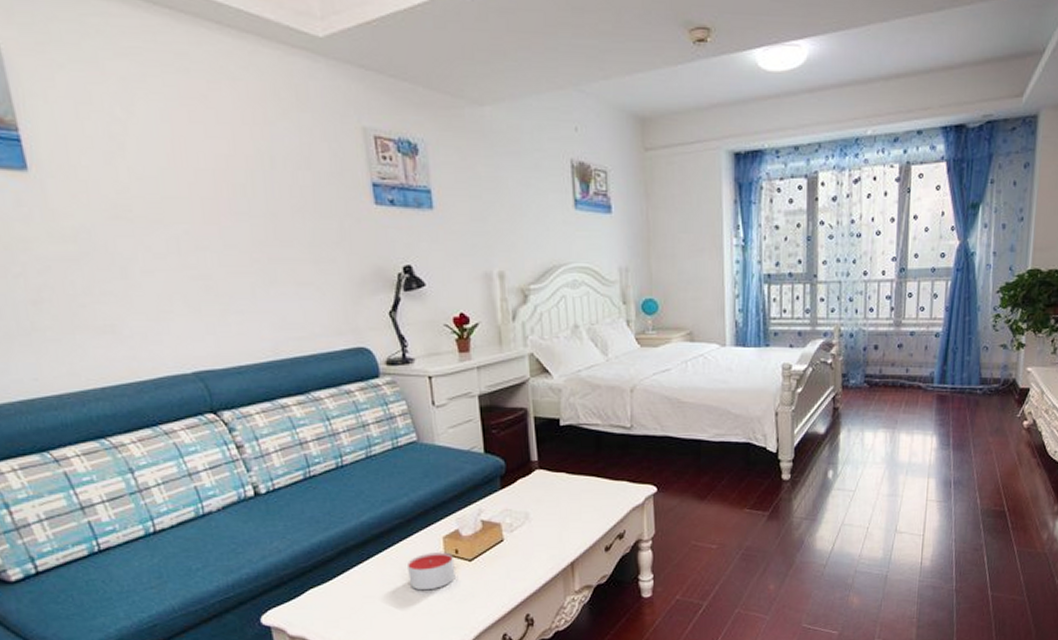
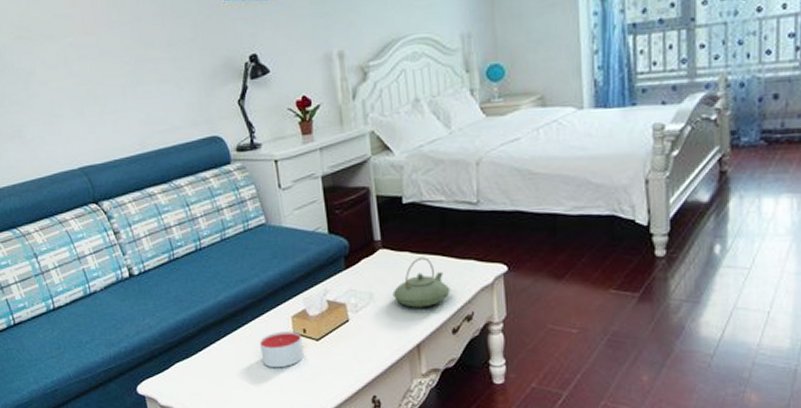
teapot: none [548,478,604,527] -> present [392,257,450,308]

